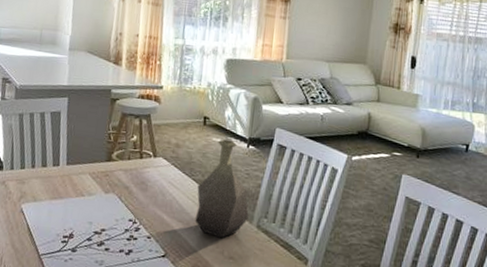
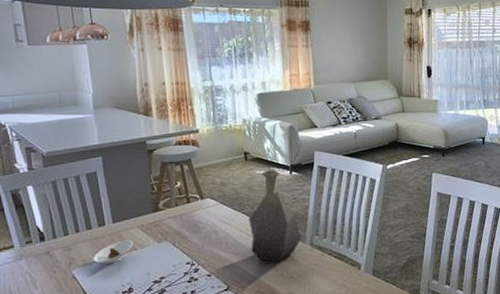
saucer: none [42,183,83,206] -> present [93,239,134,264]

